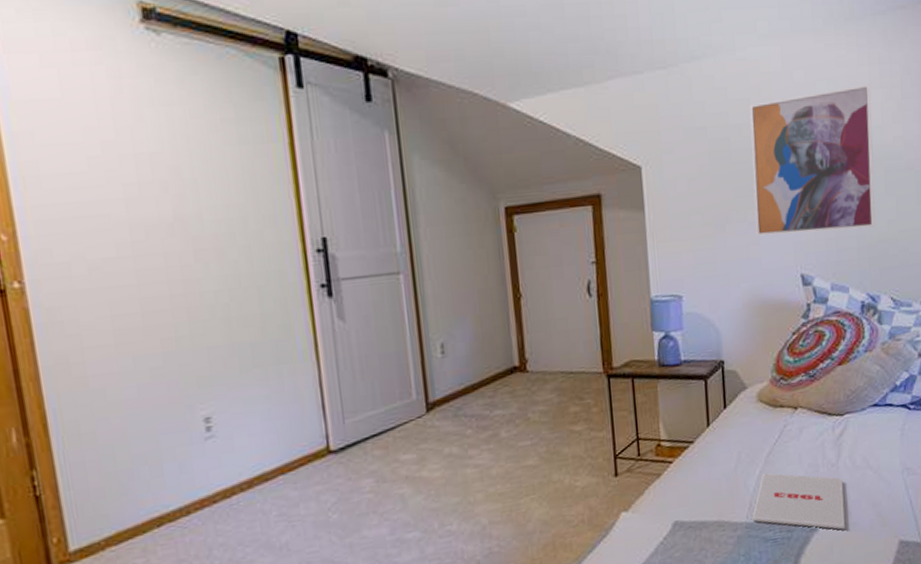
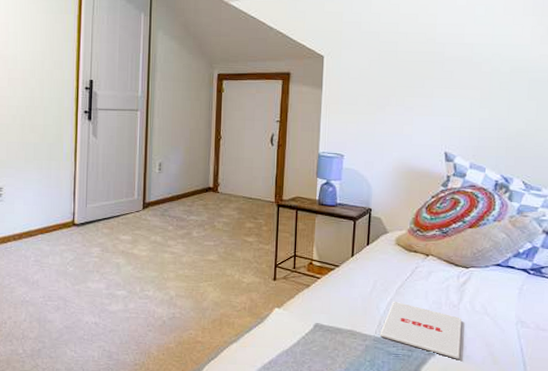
wall art: present [749,84,876,236] -> none [411,11,524,124]

